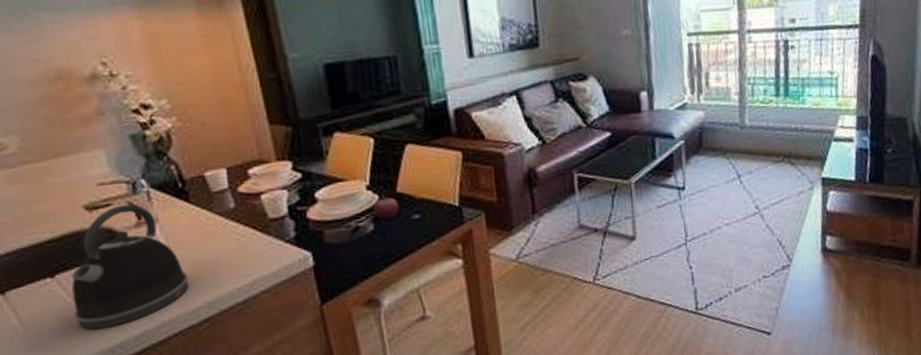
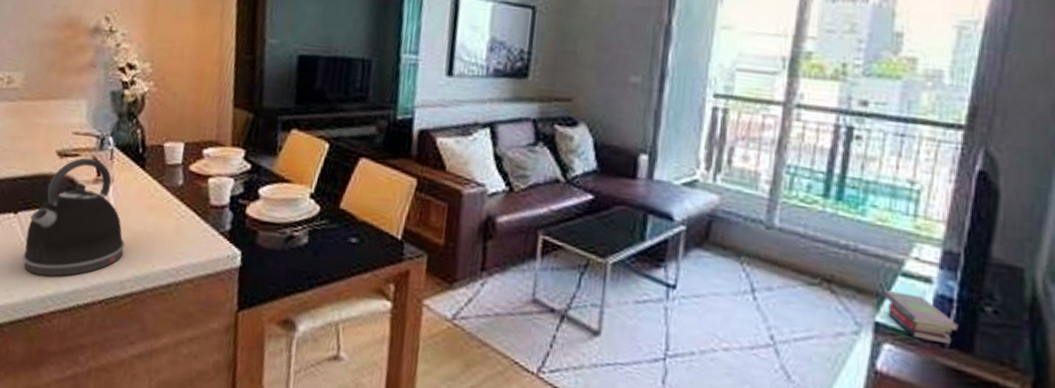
fruit: present [373,196,400,220] -> none [312,208,339,236]
books: none [823,152,873,183] -> present [882,290,959,345]

